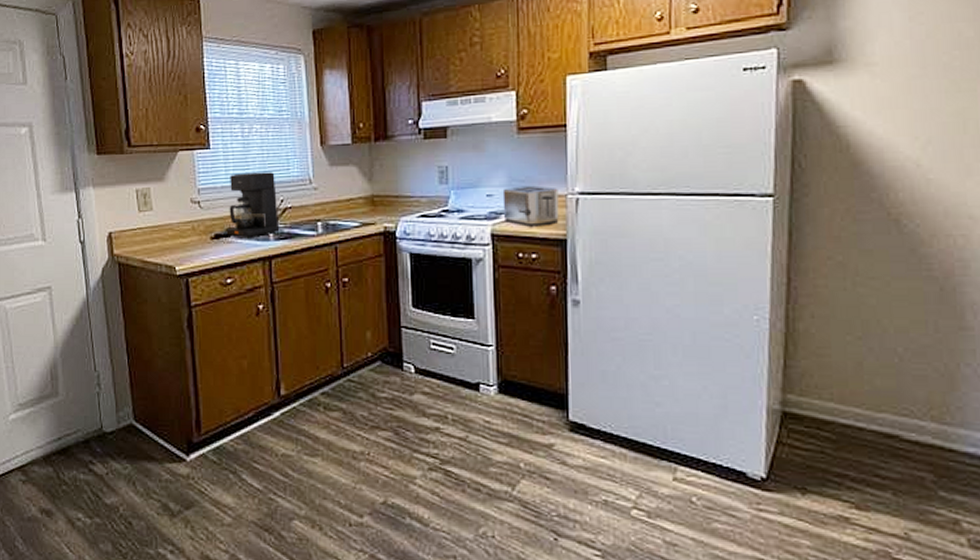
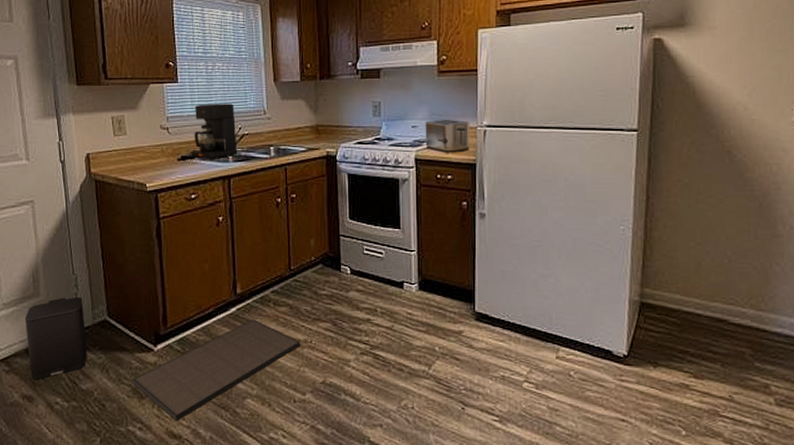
pedal bin: none [42,397,112,492] -> present [24,297,87,380]
doormat: none [163,426,356,544] -> present [133,319,300,421]

